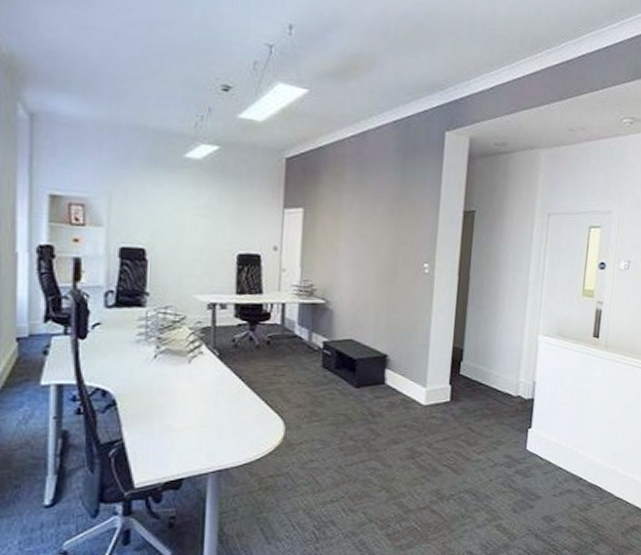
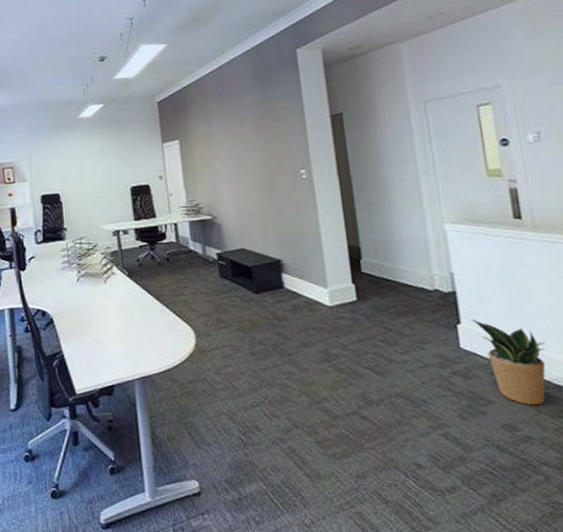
potted plant: none [540,424,590,501] -> present [470,319,546,406]

